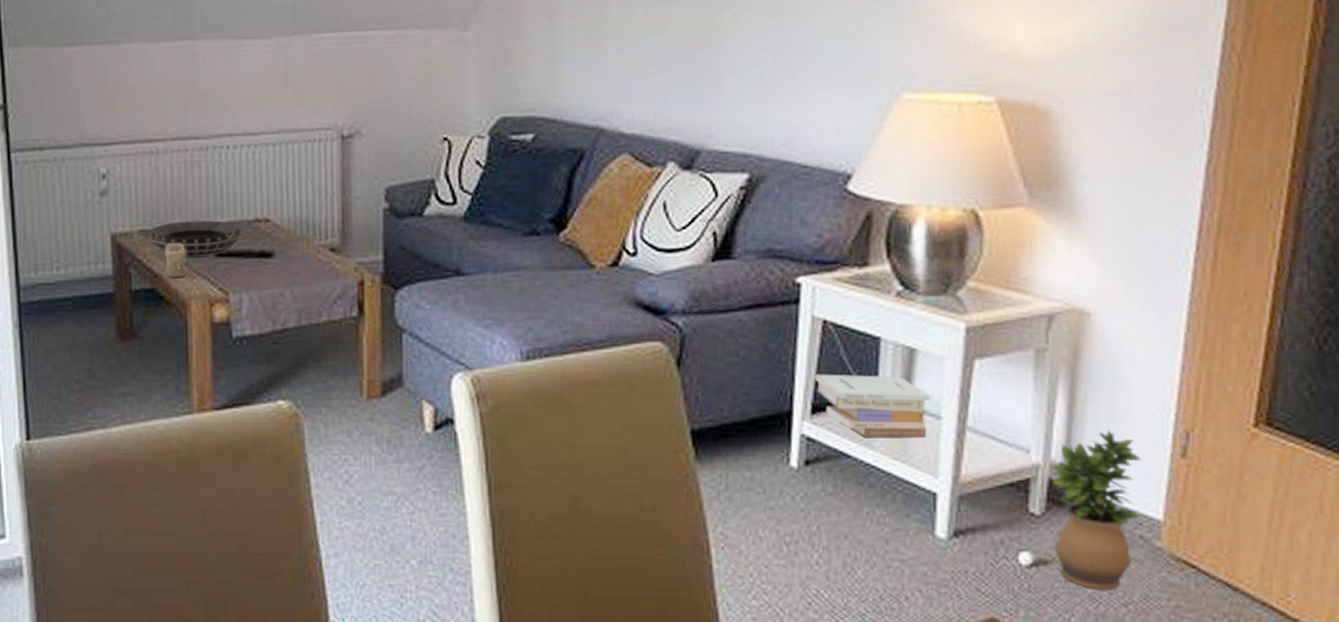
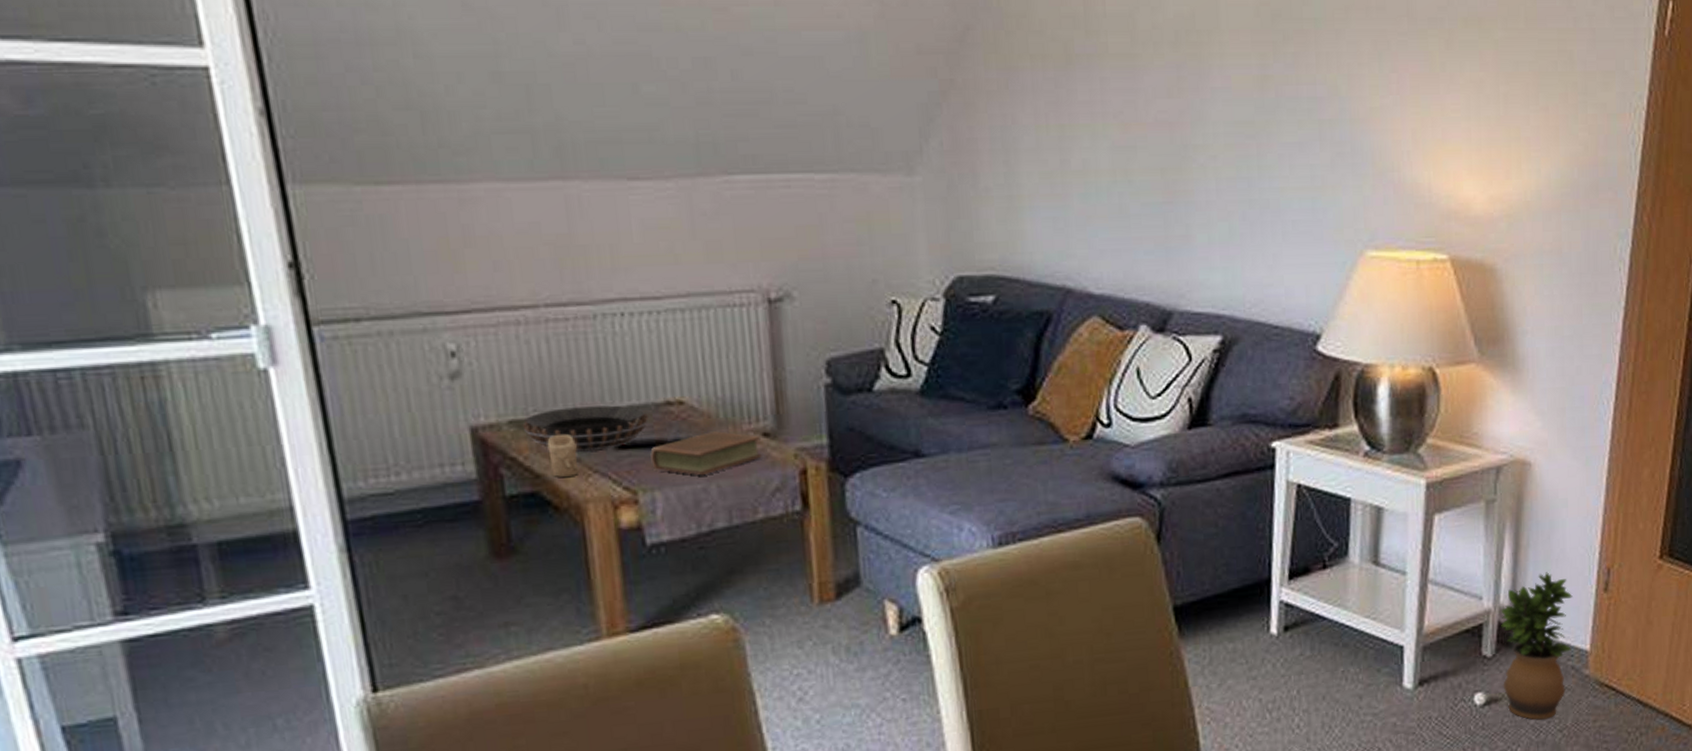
book: none [241,245,328,282] -> present [650,431,762,476]
books: present [814,374,930,439] -> none [1290,536,1396,600]

